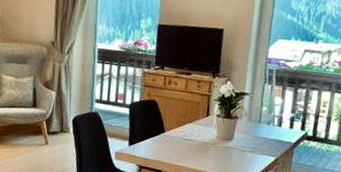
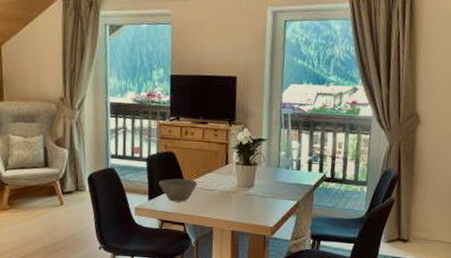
bowl: none [139,126,178,150] -> present [159,178,198,202]

